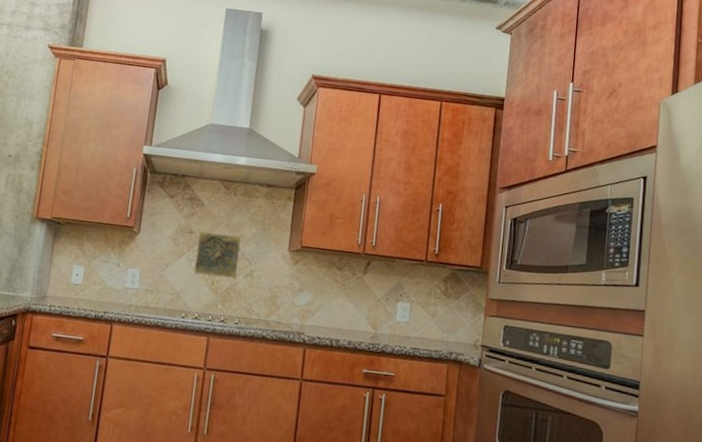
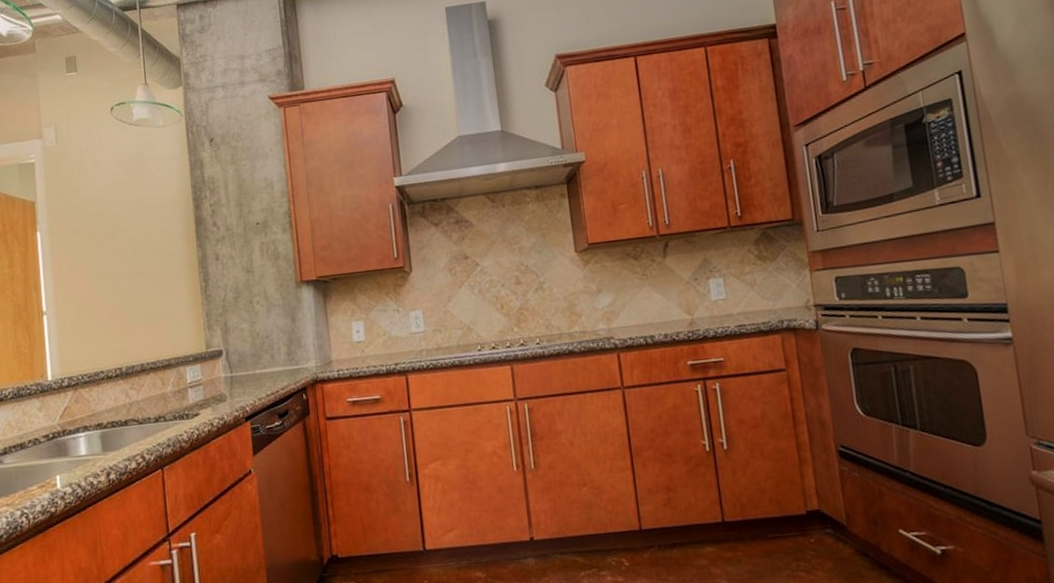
decorative tile: present [193,231,241,279] -> none [474,249,526,301]

